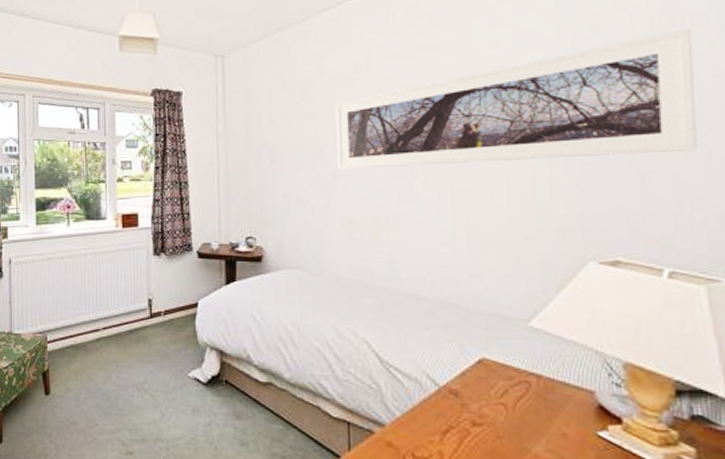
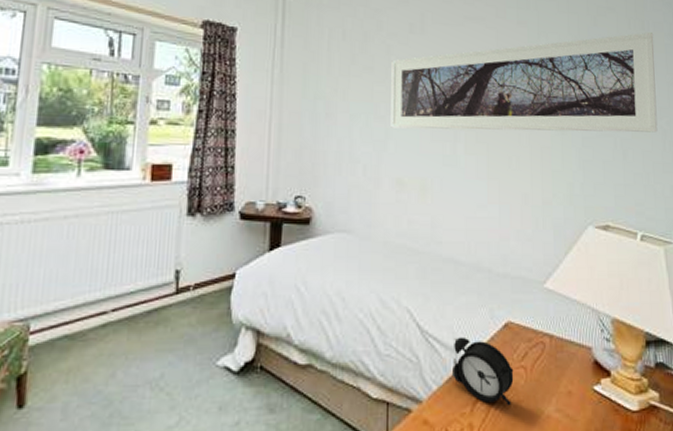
alarm clock: none [416,369,491,441] -> present [451,337,514,406]

